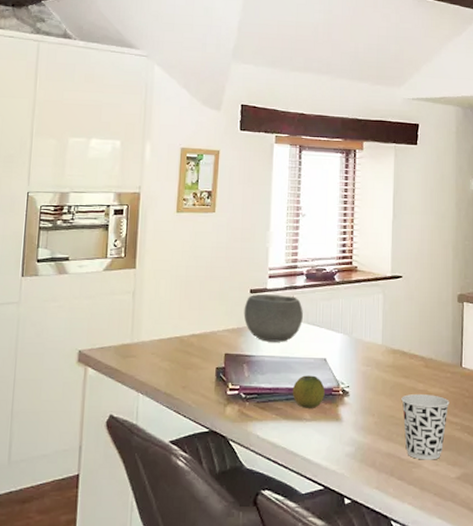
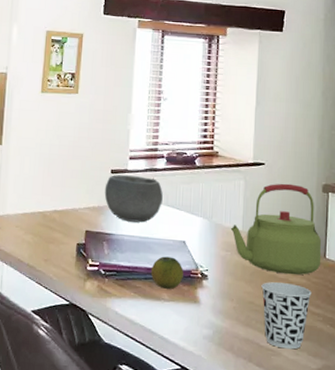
kettle: none [370,295,458,386] -> present [230,183,322,275]

